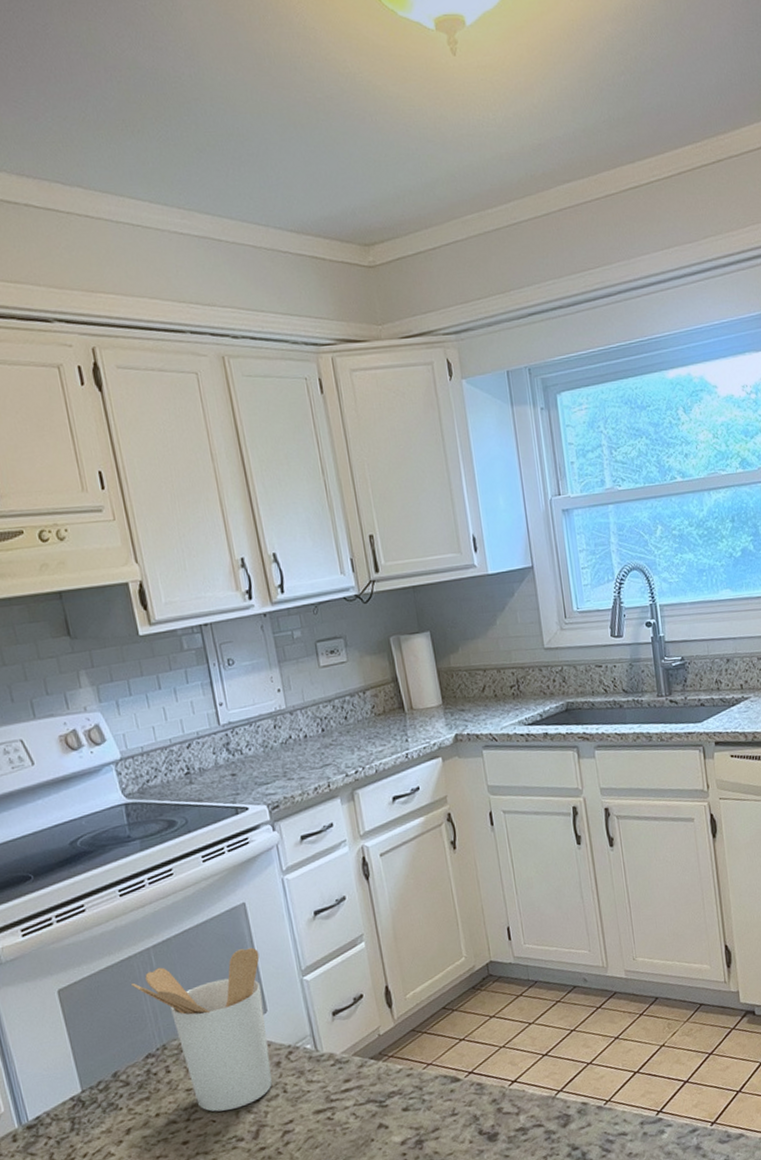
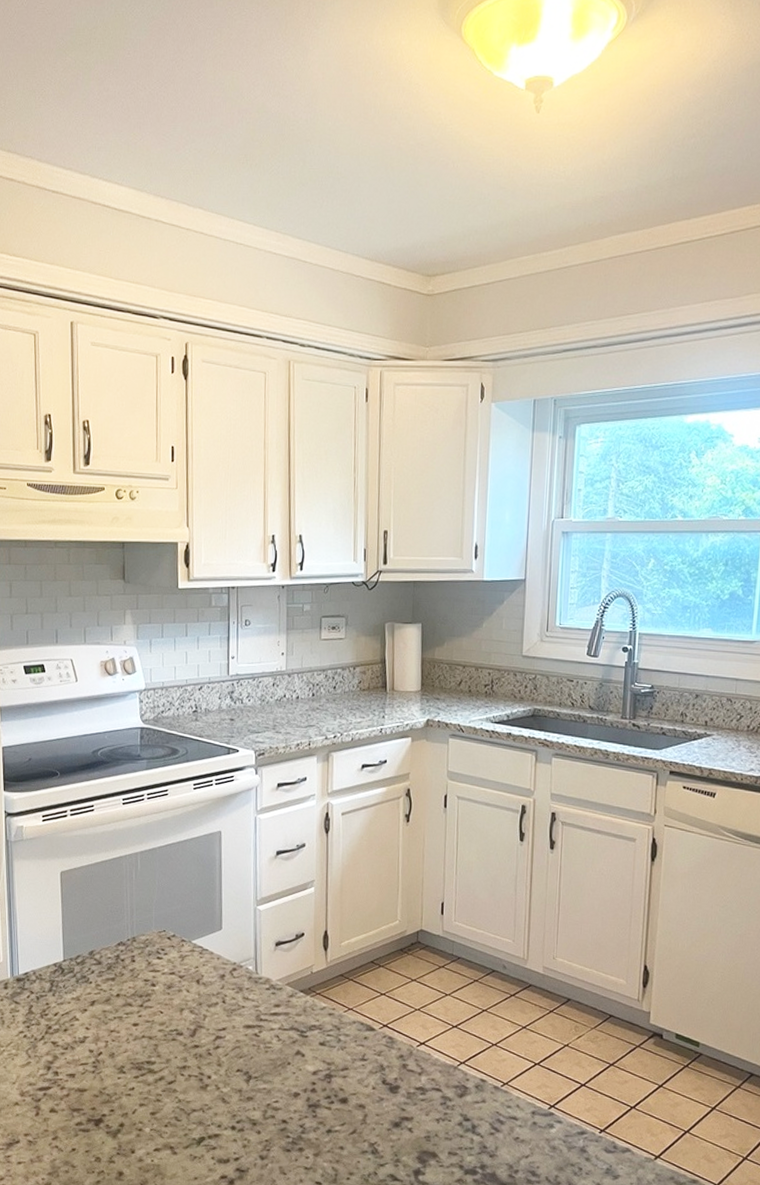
utensil holder: present [131,947,272,1112] -> none [118,870,224,1006]

